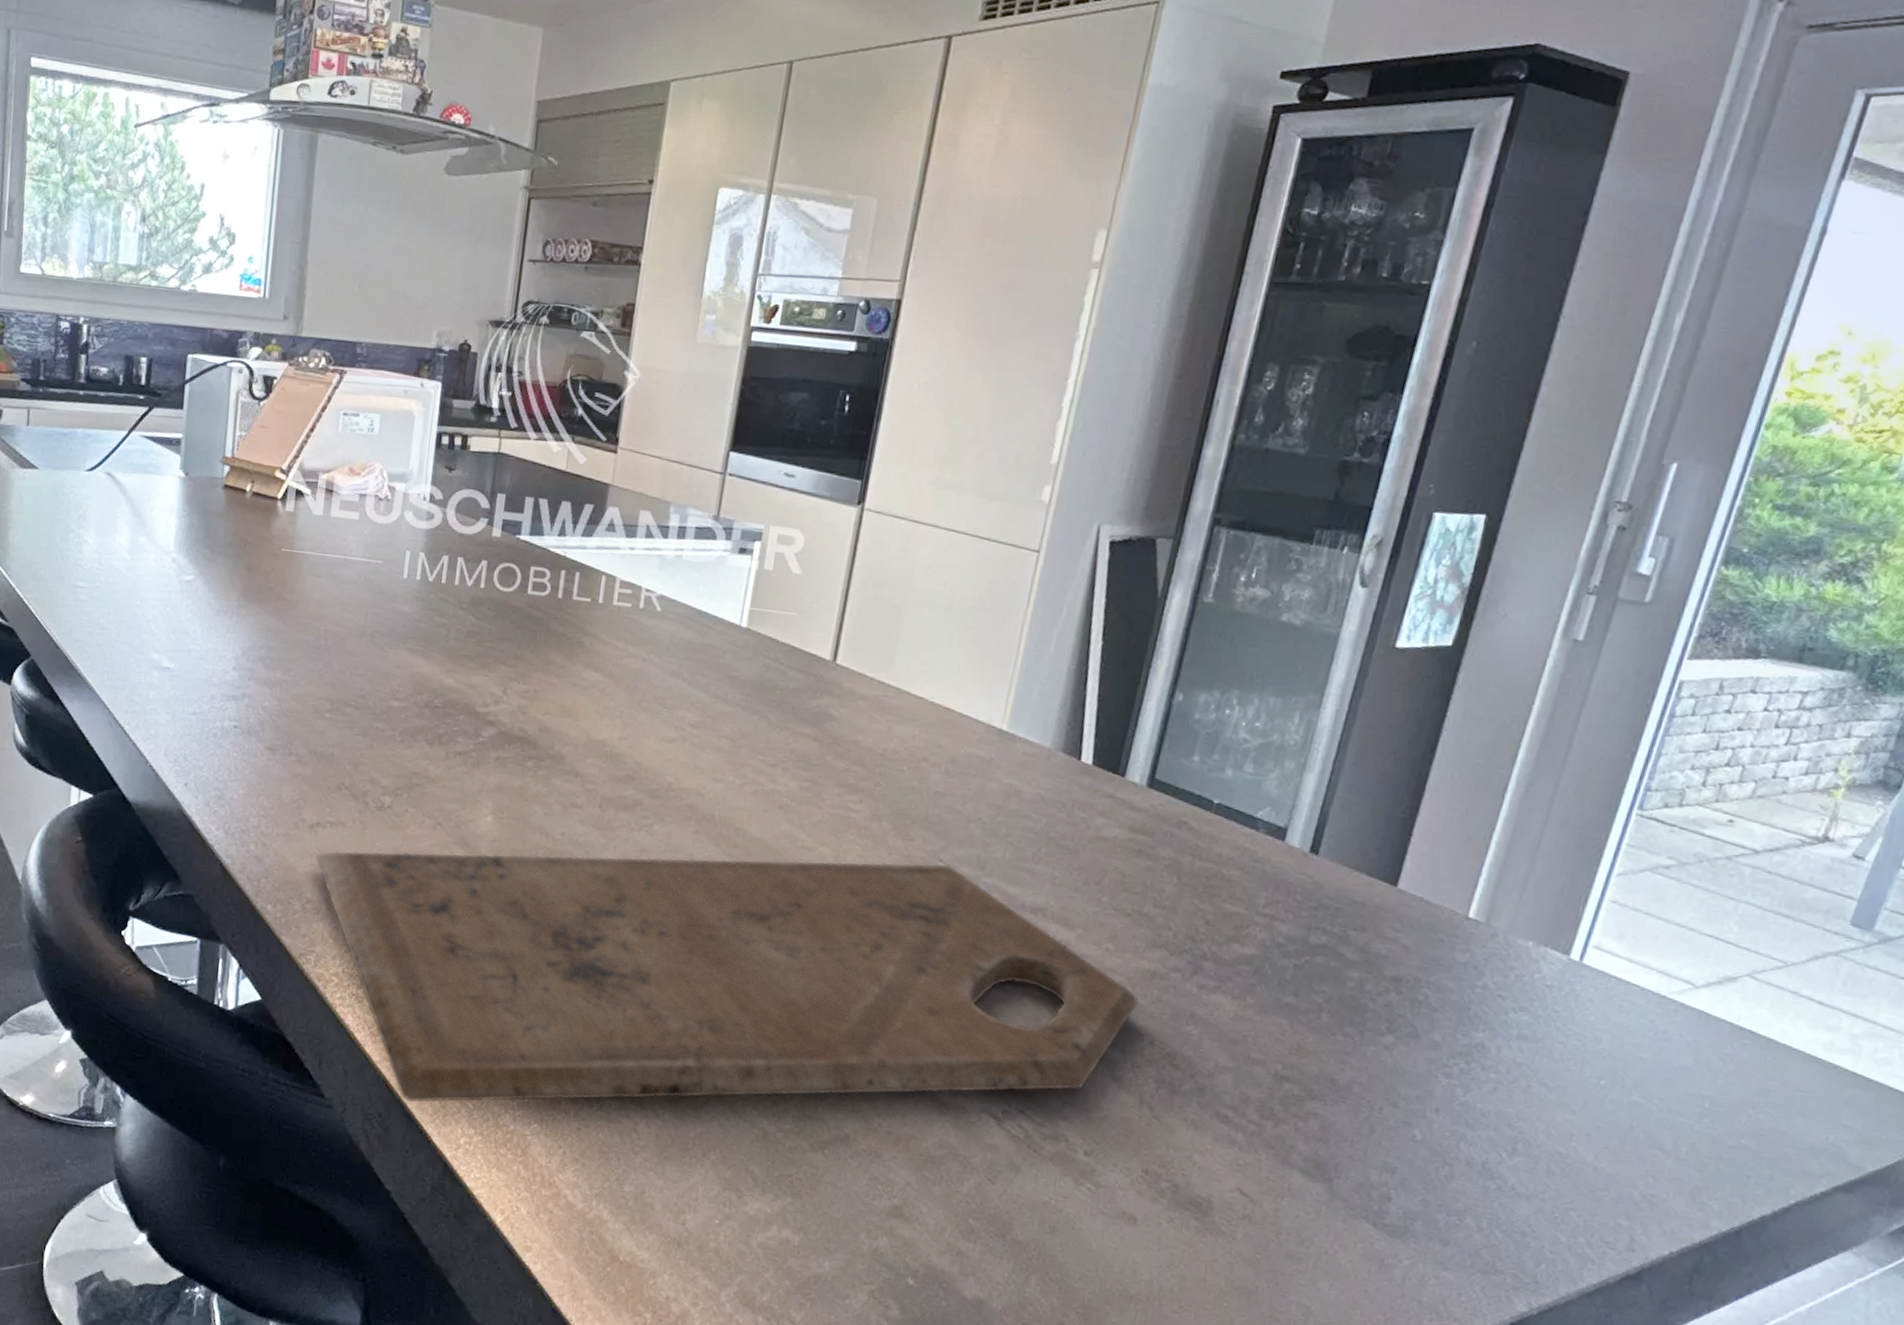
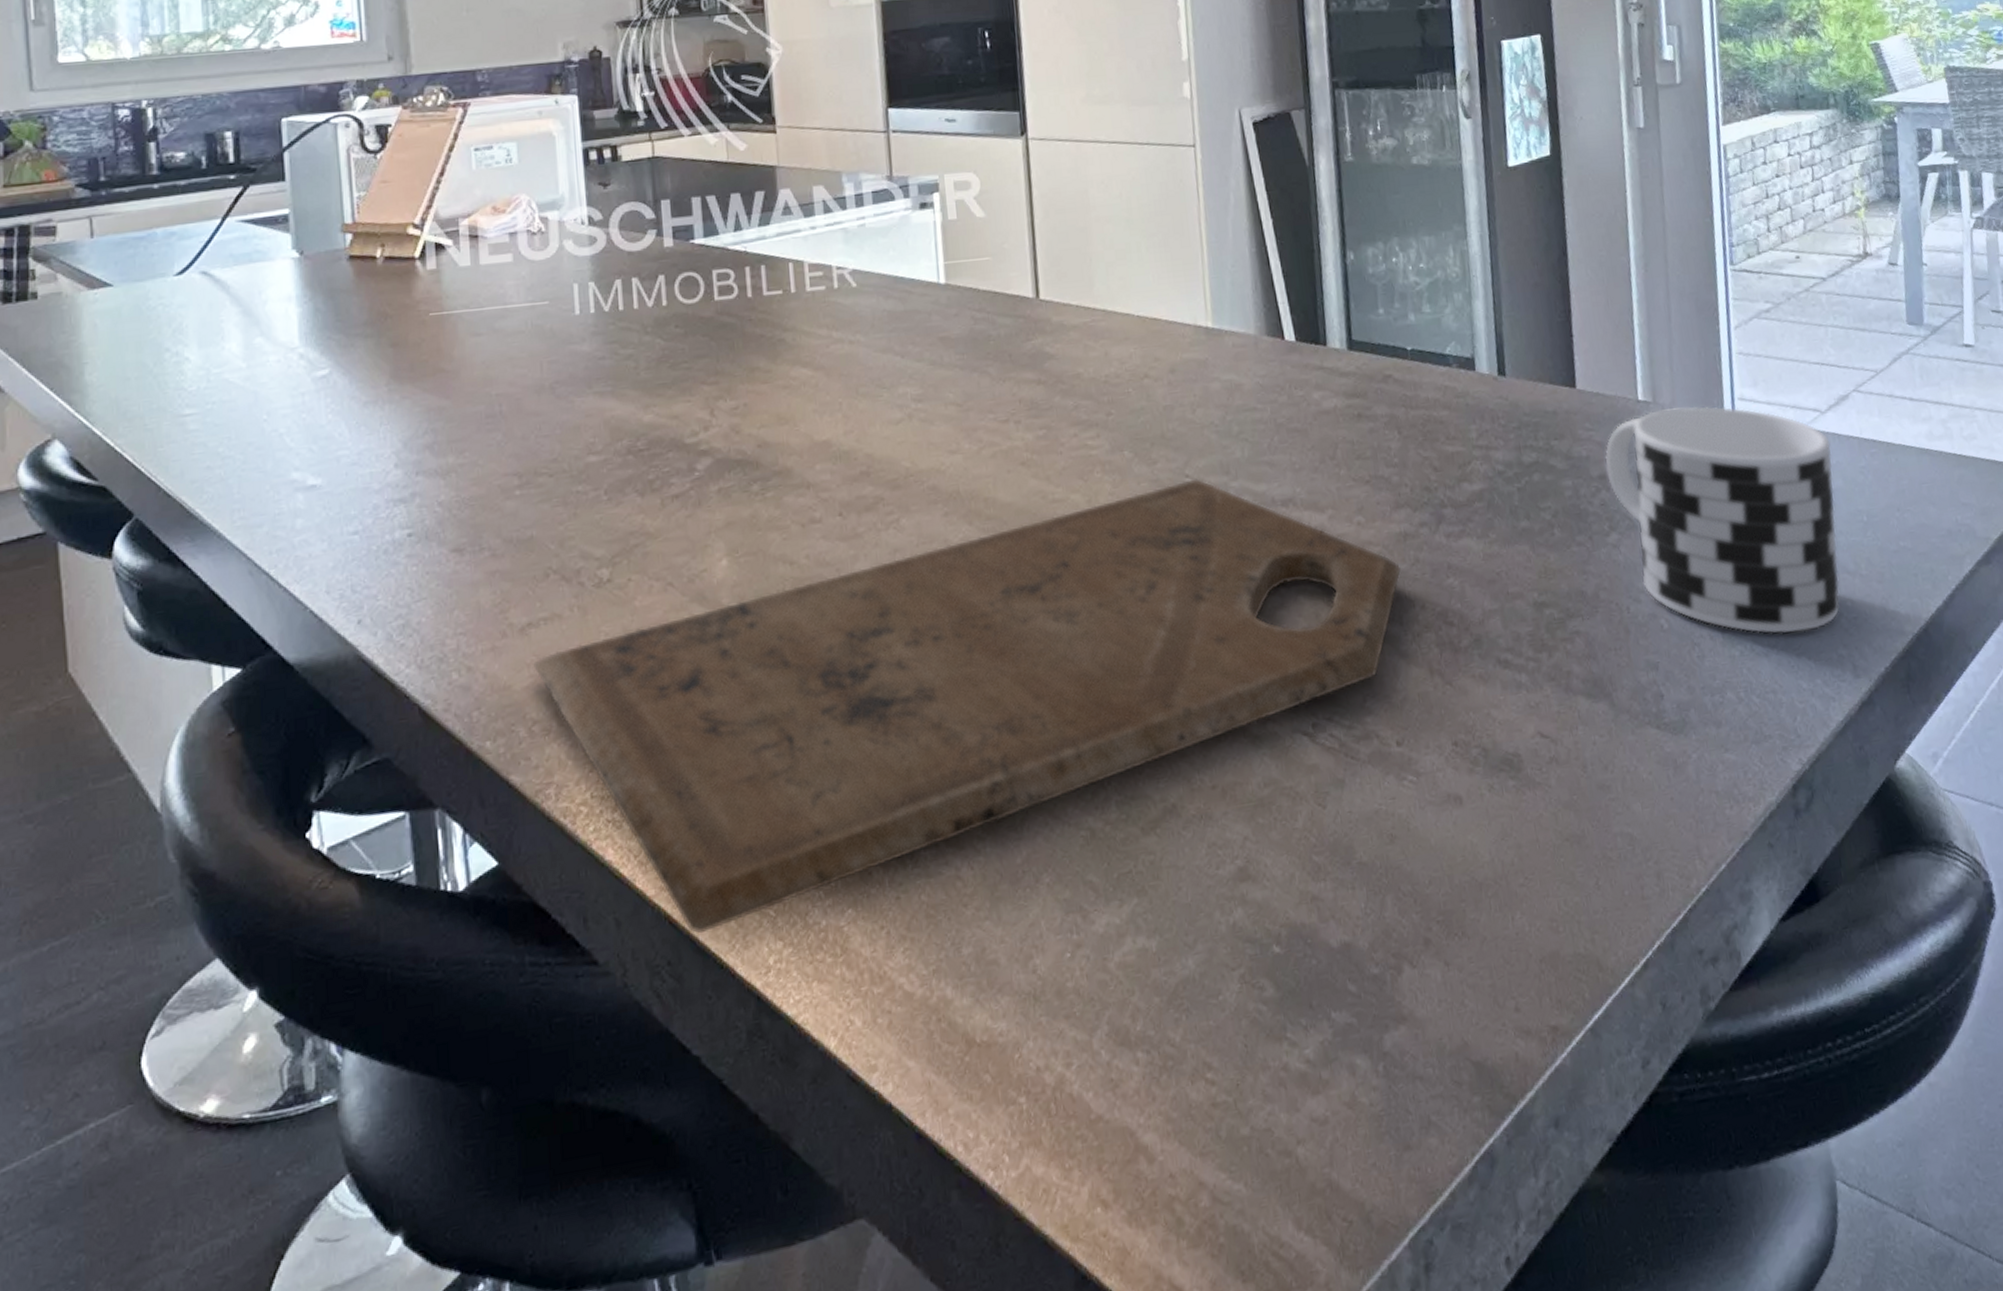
cup: none [1402,931,1694,1193] -> present [1605,406,1840,634]

